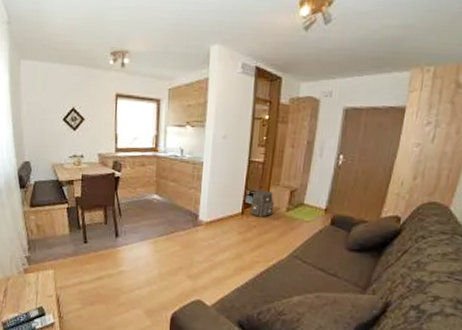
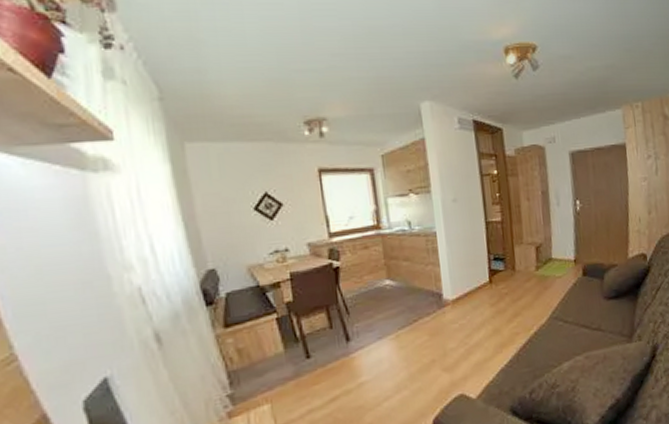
backpack: present [250,189,274,217] -> none [496,251,523,283]

